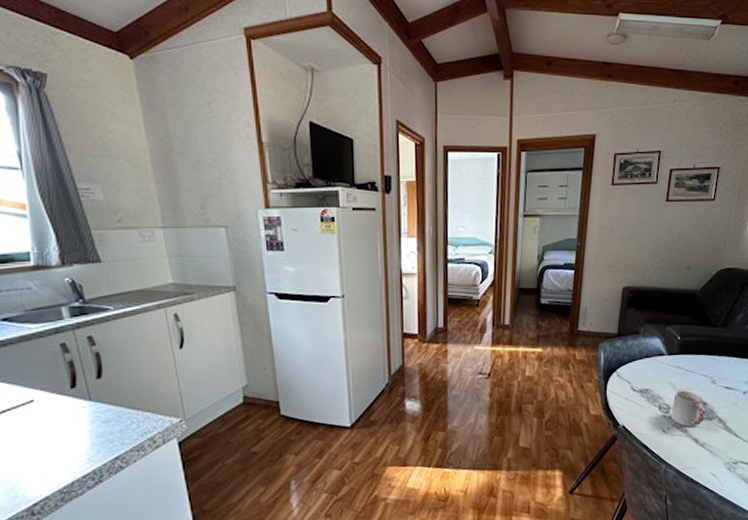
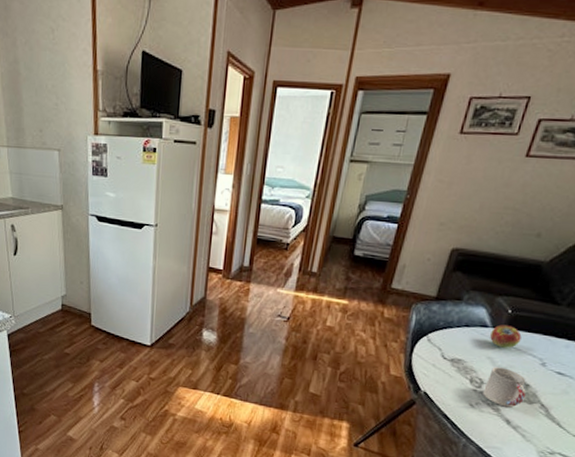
fruit: none [668,351,692,372] -> present [490,324,522,348]

